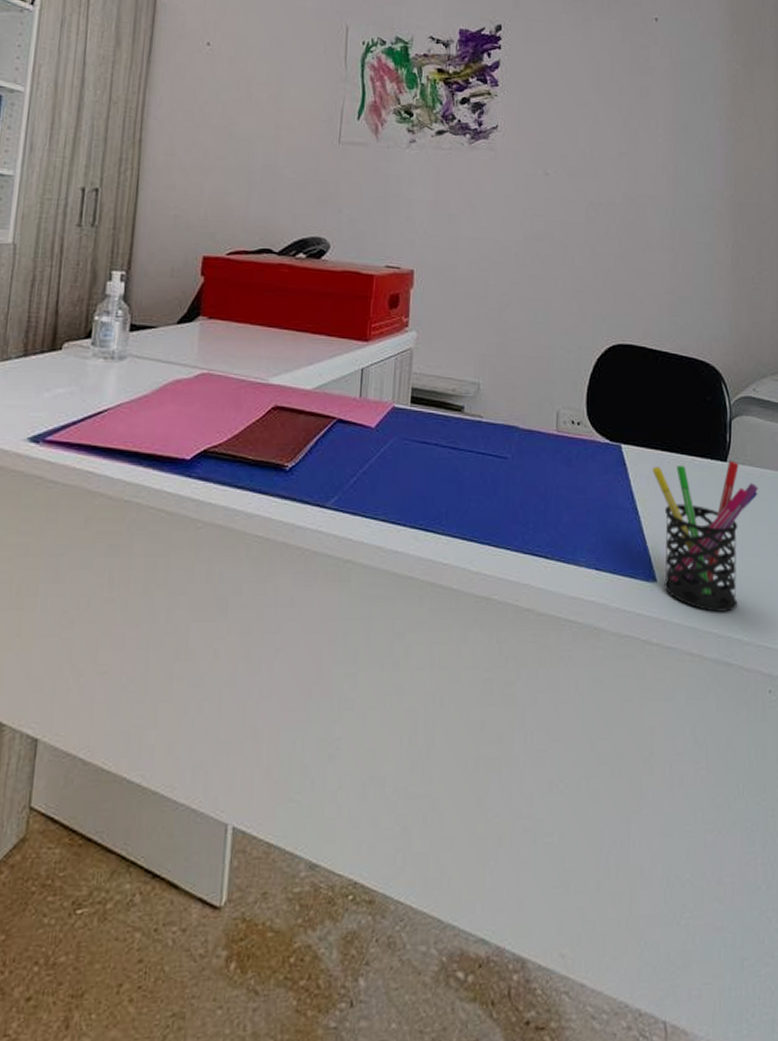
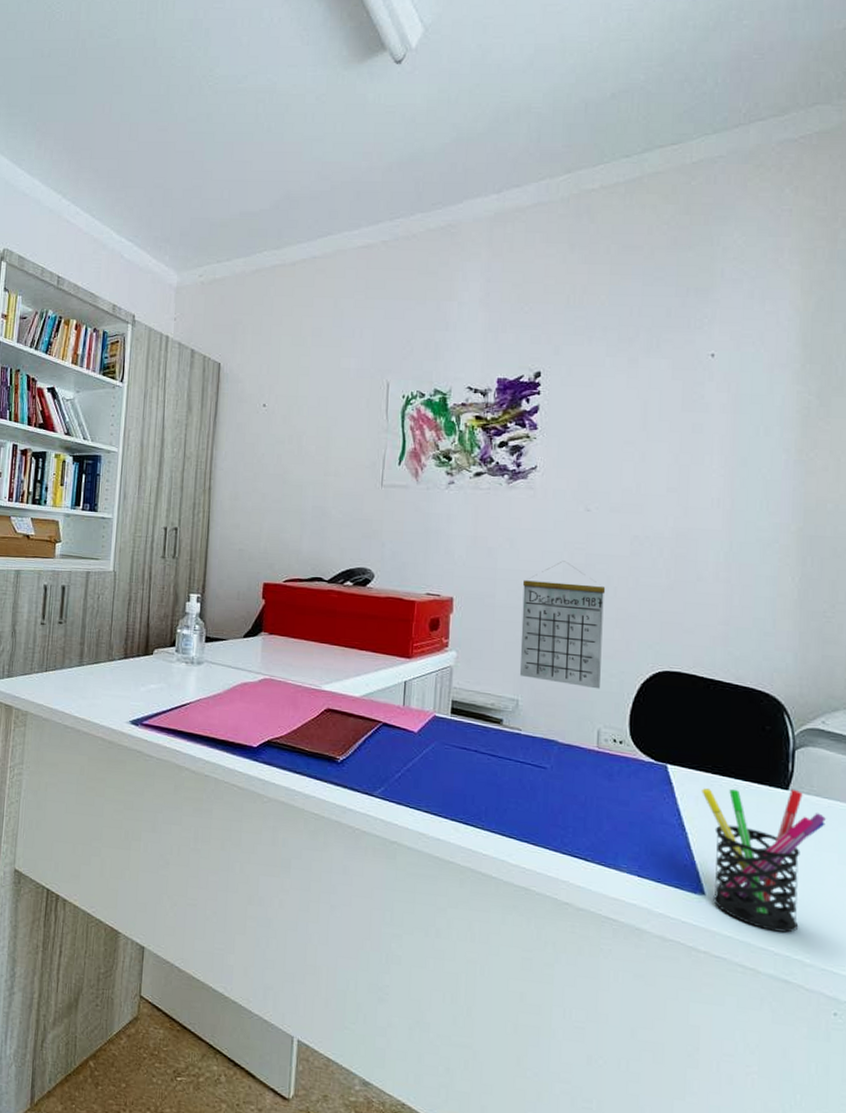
calendar: none [480,228,564,367] -> present [519,561,606,689]

